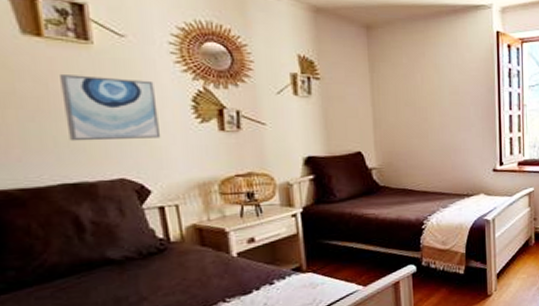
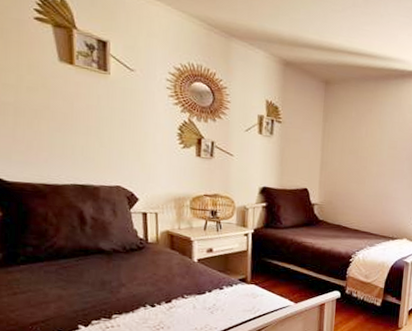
wall art: present [60,75,161,142] -> none [82,97,152,157]

